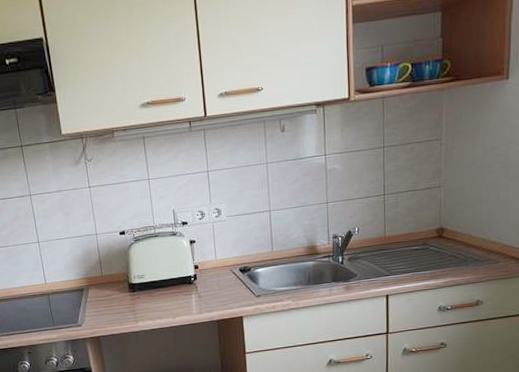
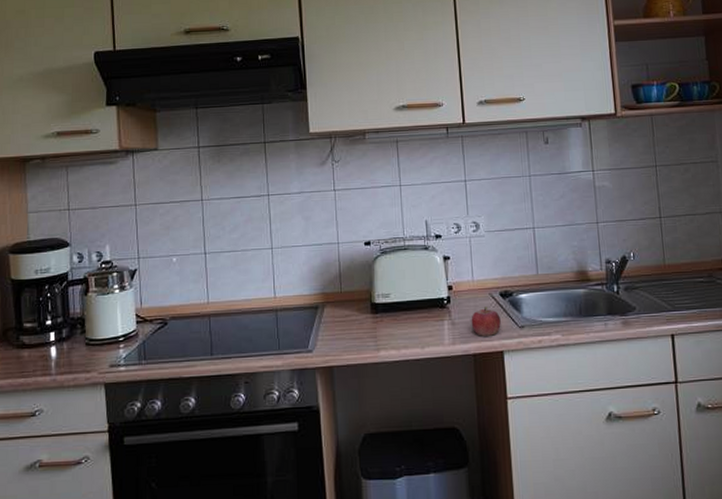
fruit: none [215,281,241,306] -> present [471,307,501,336]

